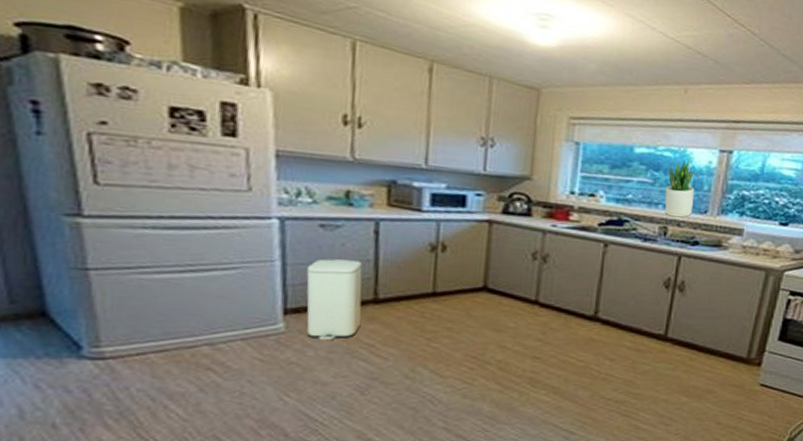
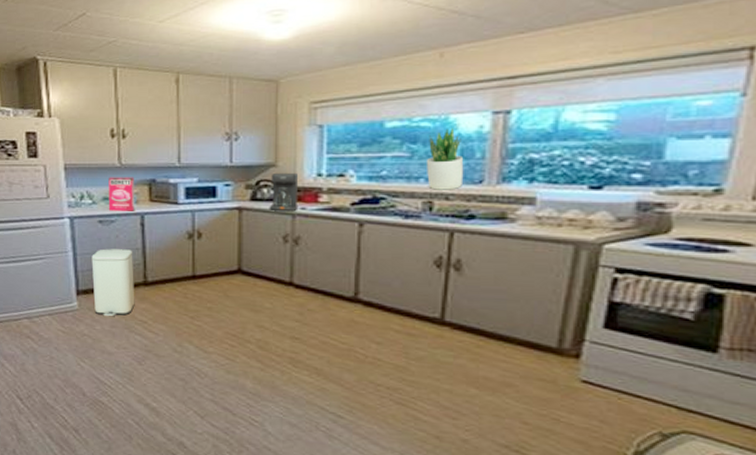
cereal box: none [334,172,370,216] -> present [108,177,134,211]
coffee maker: none [520,186,551,228] -> present [269,172,299,212]

